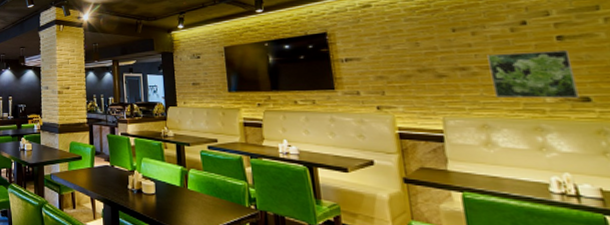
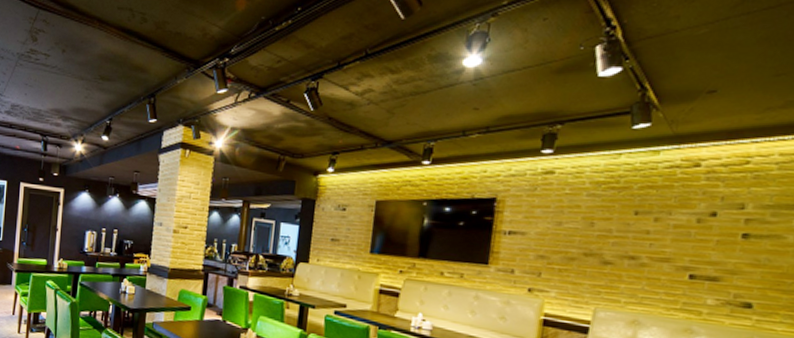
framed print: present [487,51,580,99] -> none [657,245,749,304]

